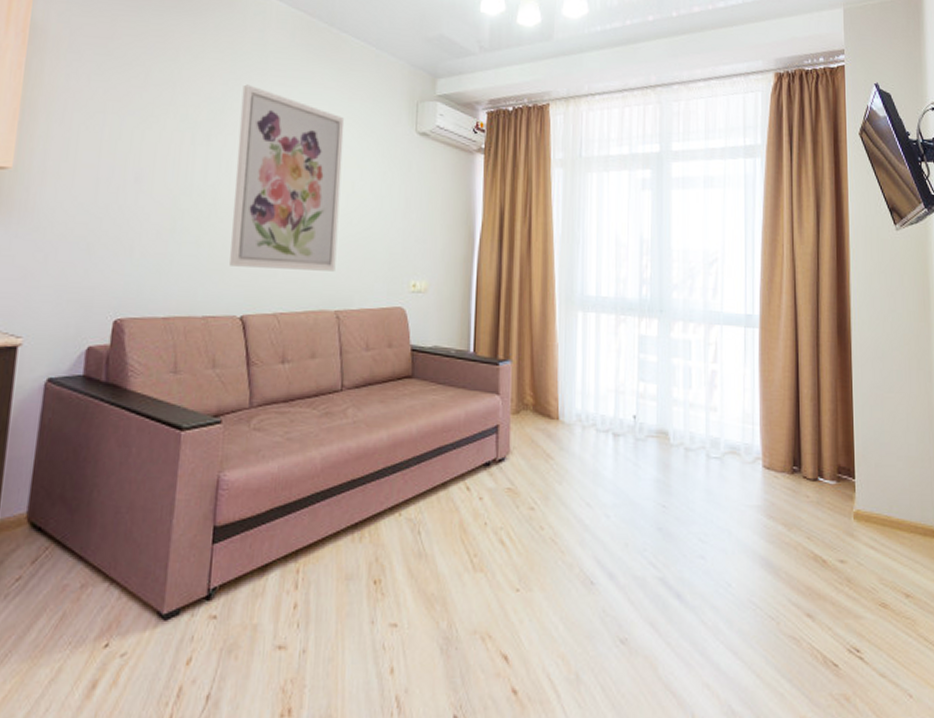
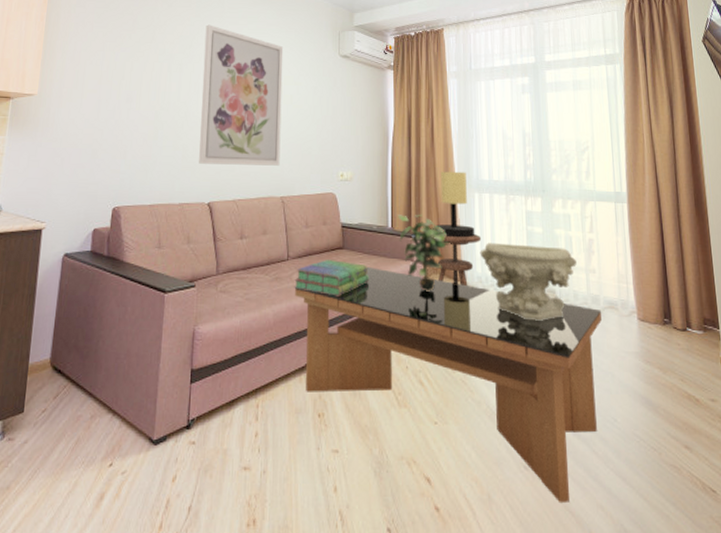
stack of books: none [348,391,444,437] -> present [294,260,370,296]
coffee table: none [349,400,720,681] -> present [295,266,602,502]
potted plant: none [482,336,546,432] -> present [398,214,451,291]
side table: none [523,362,584,426] -> present [432,234,482,287]
table lamp: none [528,284,576,367] -> present [435,171,475,238]
decorative bowl: none [580,373,695,468] -> present [480,242,577,321]

